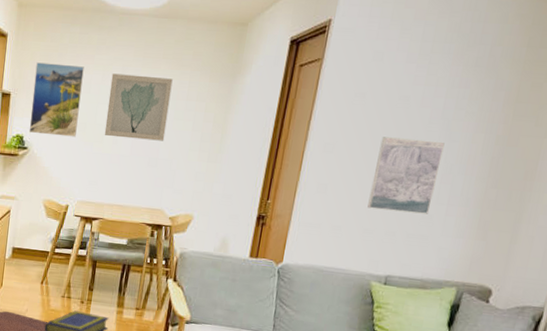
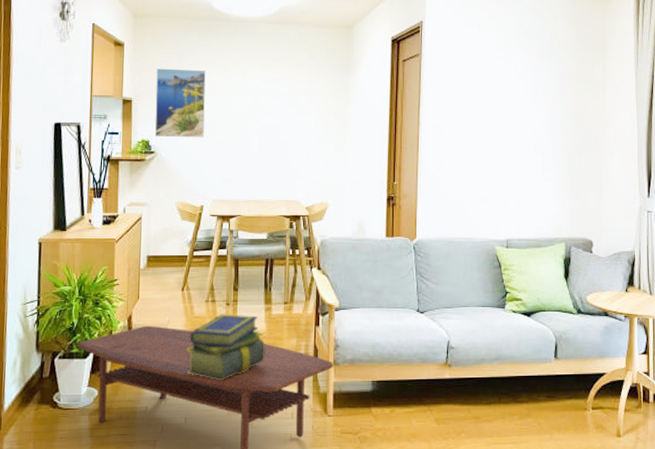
wall art: present [104,73,173,141] -> none [232,75,292,135]
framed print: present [367,137,445,214] -> none [480,117,531,181]

